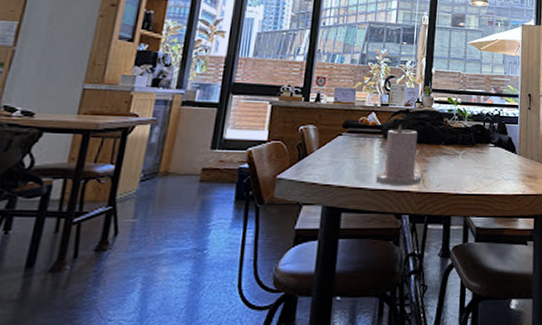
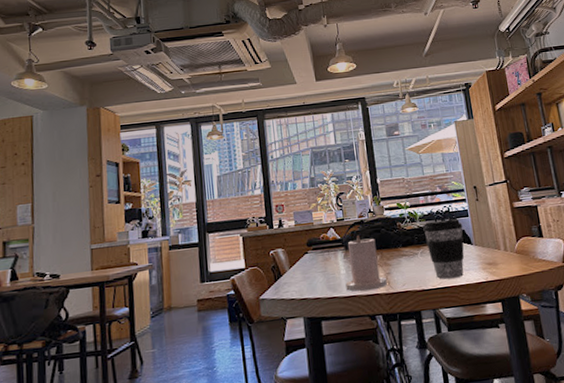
coffee cup: none [470,123,510,186] -> present [423,218,465,279]

